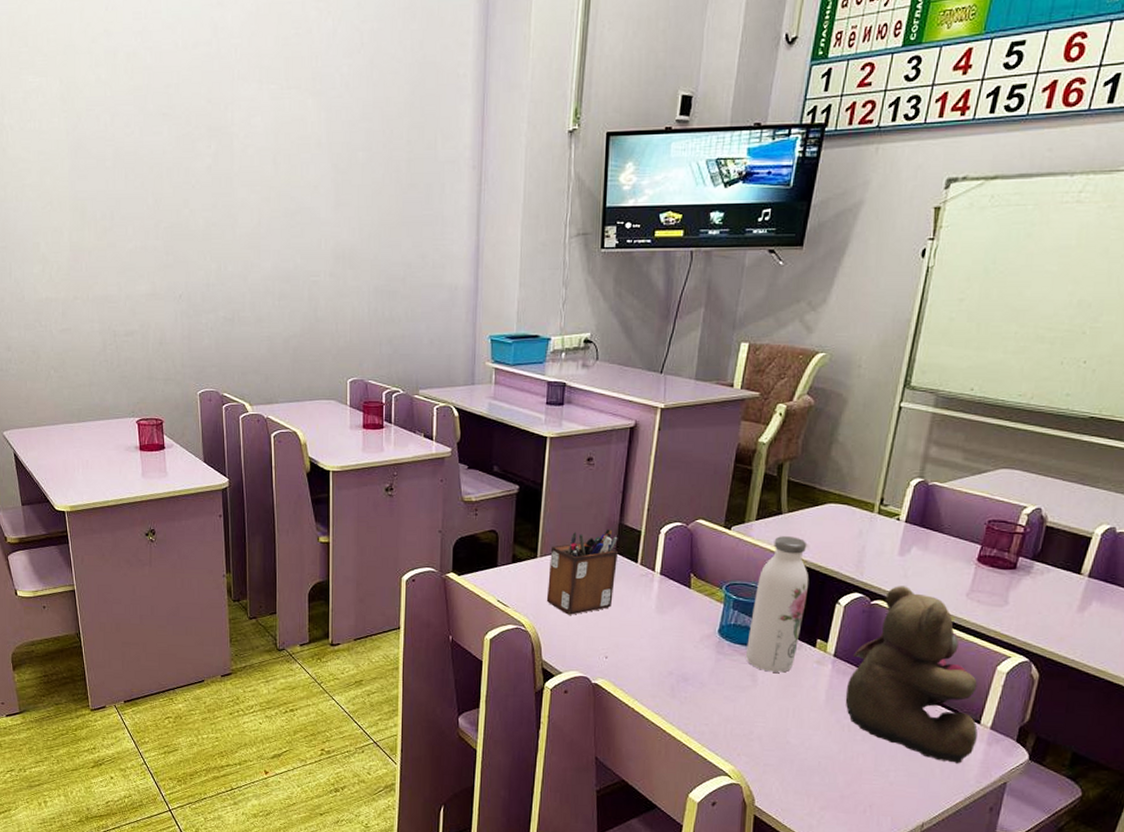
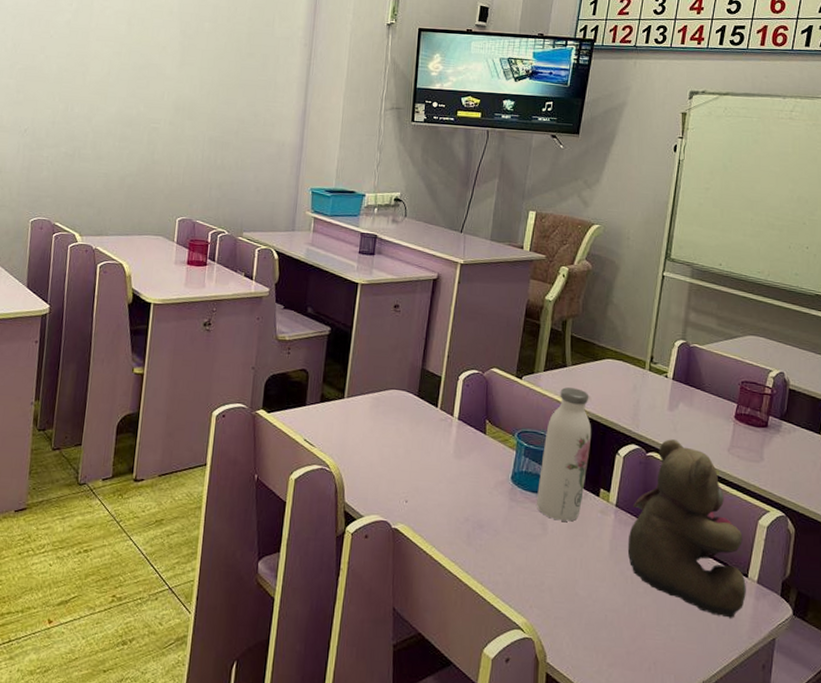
desk organizer: present [546,528,618,615] -> none [351,372,420,457]

